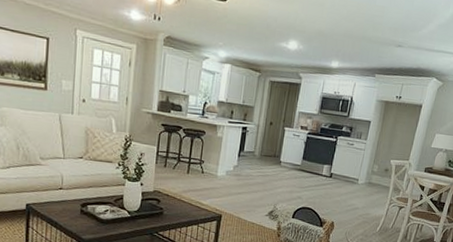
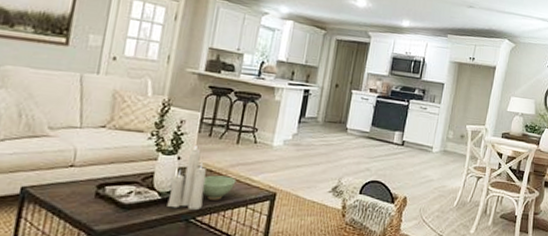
candle: none [135,174,164,226] -> present [167,146,206,210]
bowl: none [161,199,189,219] -> present [202,175,237,200]

